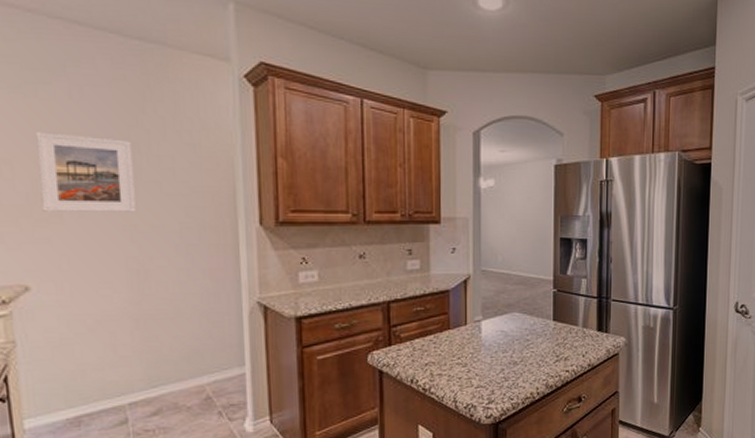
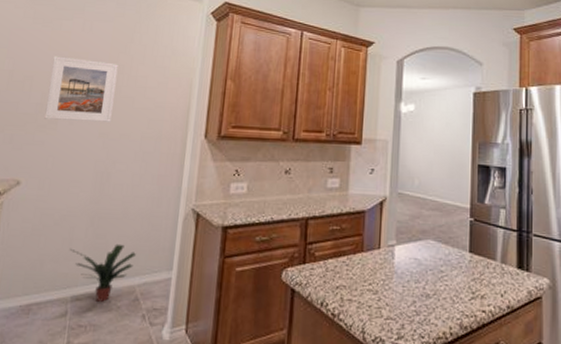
potted plant: none [114,344,199,405] -> present [69,243,136,302]

